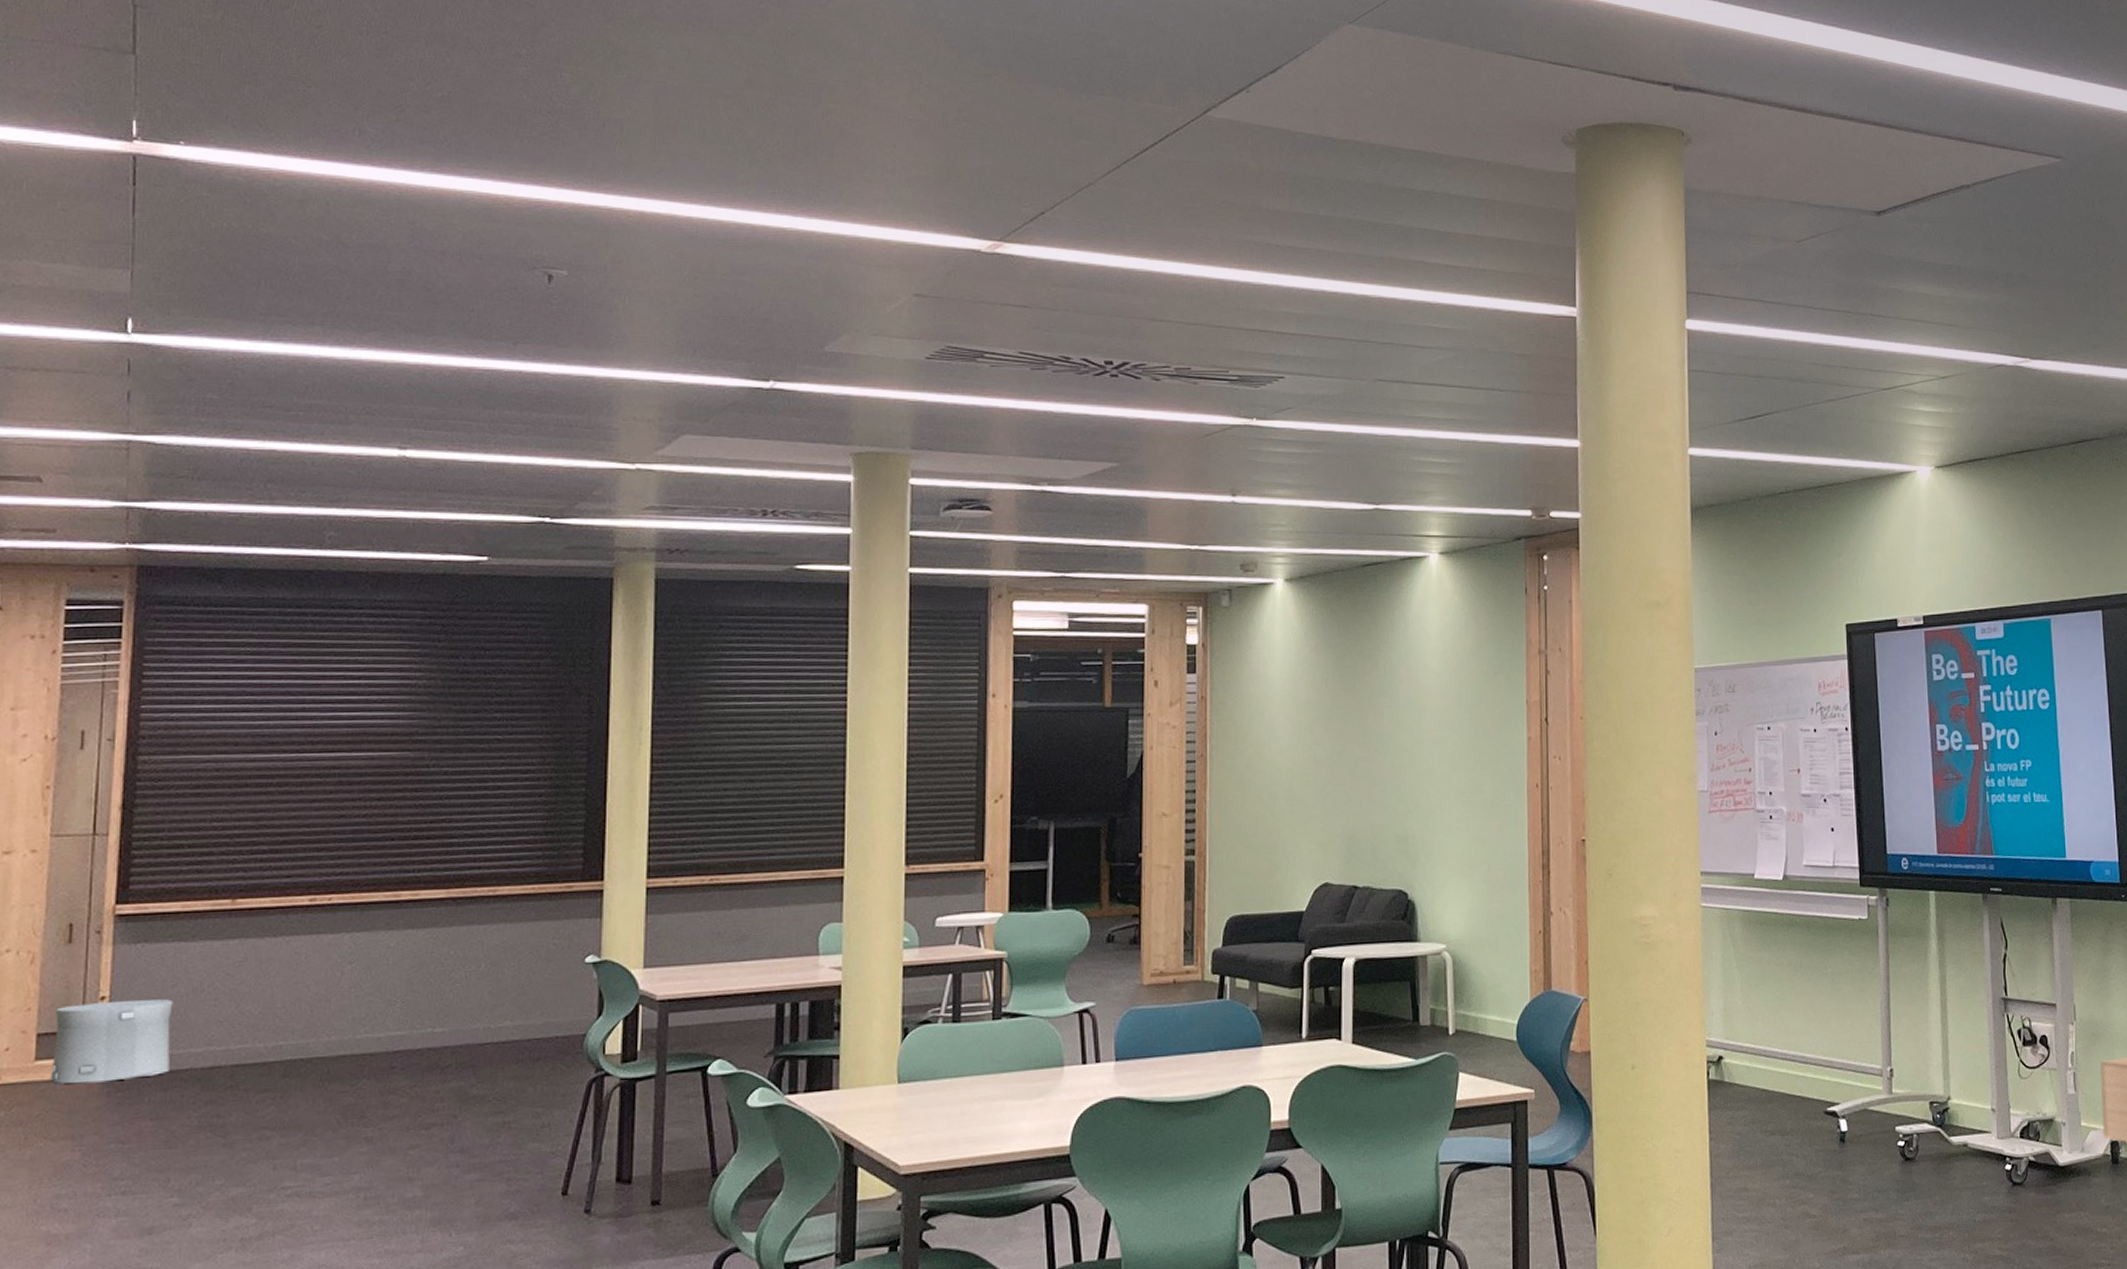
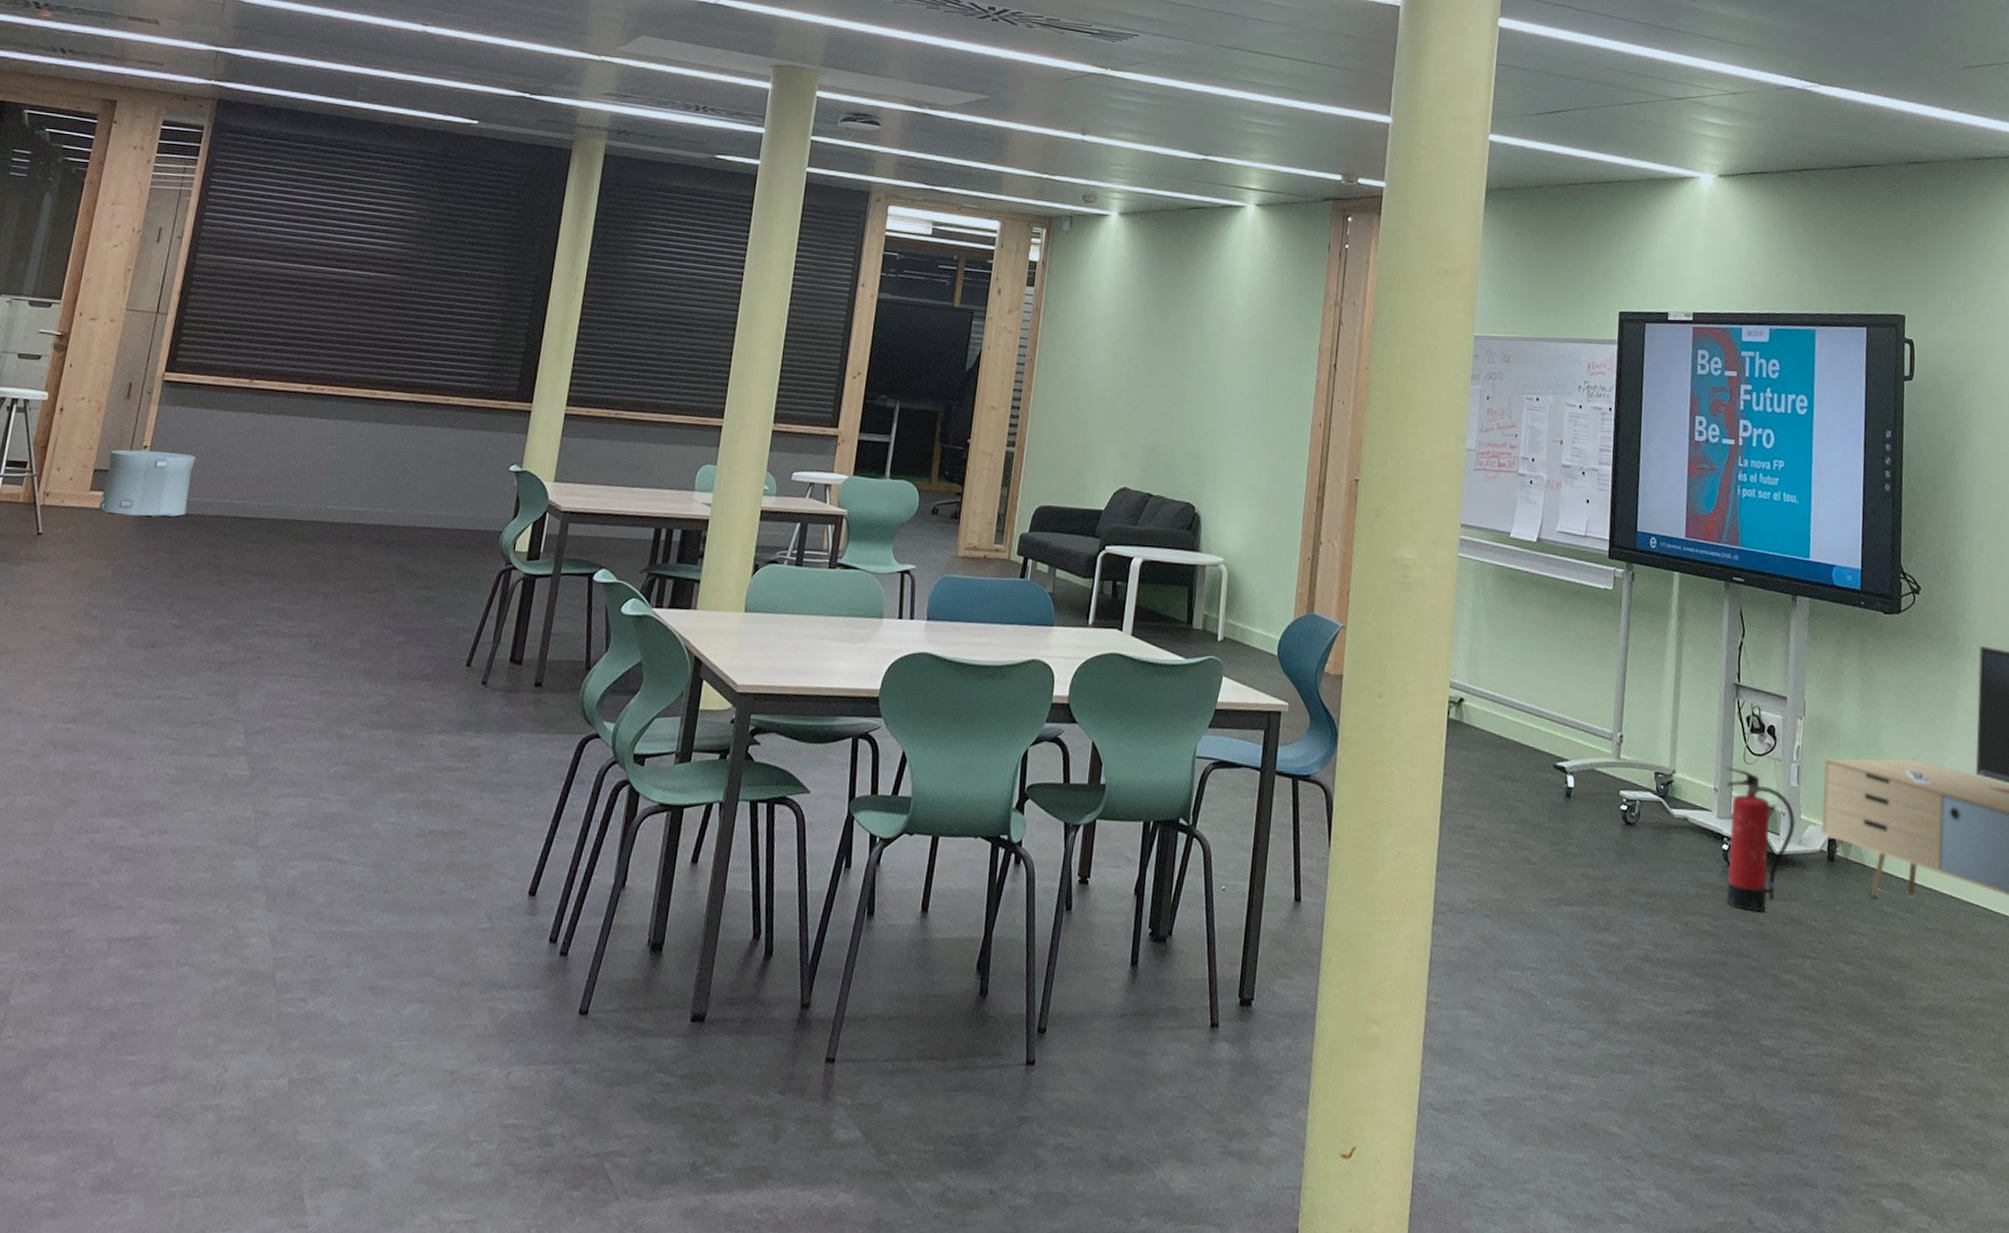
fire extinguisher: none [2001,1084,2077,1229] -> present [1726,767,1796,912]

